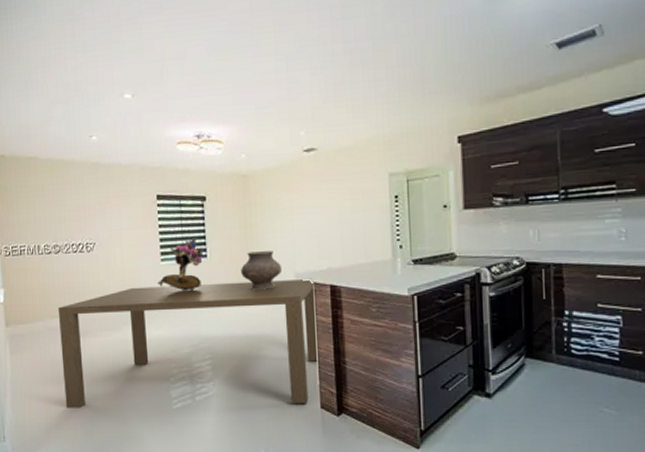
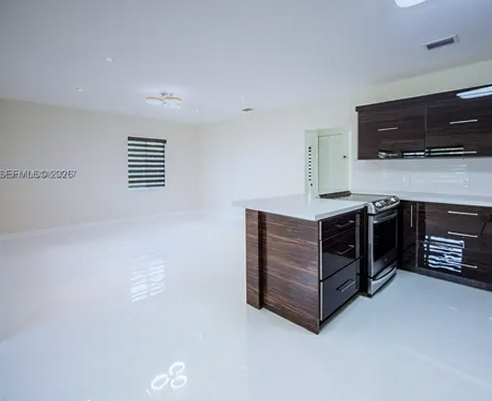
dining table: present [58,280,320,408] -> none [42,206,247,300]
bouquet: present [158,238,204,291] -> none [125,171,162,211]
ceramic pot: present [241,251,283,290] -> none [191,184,223,212]

